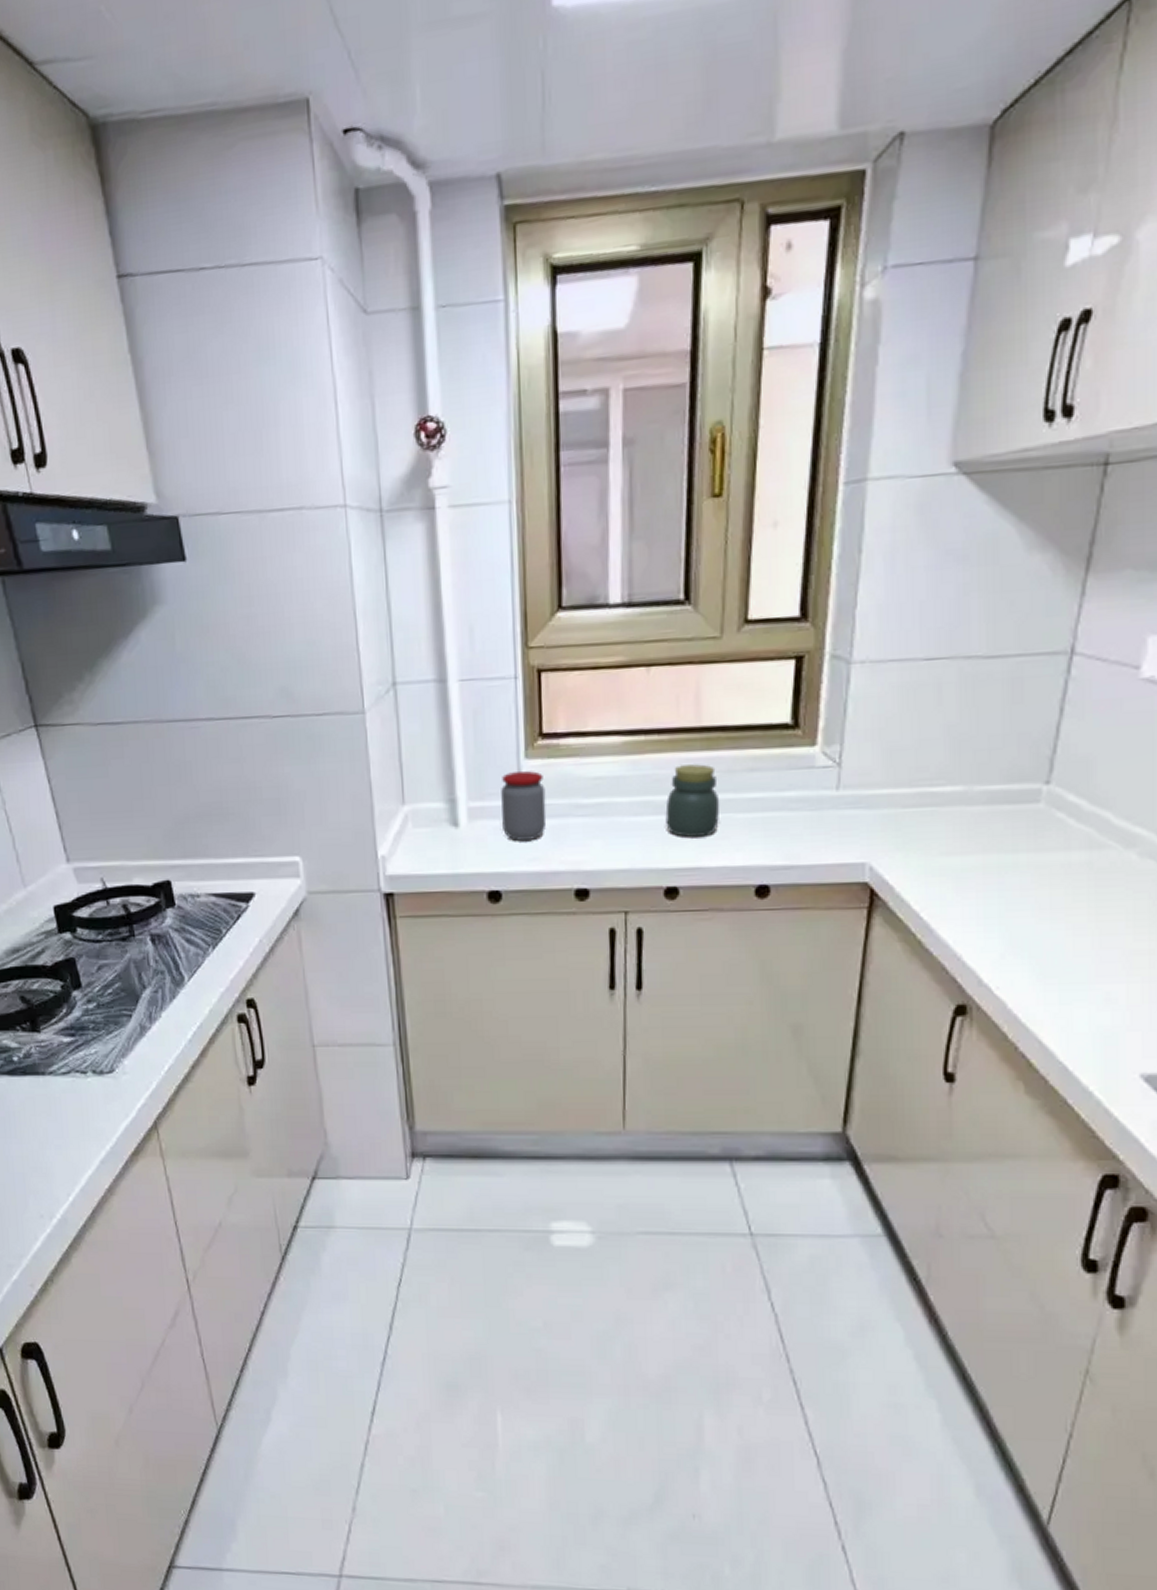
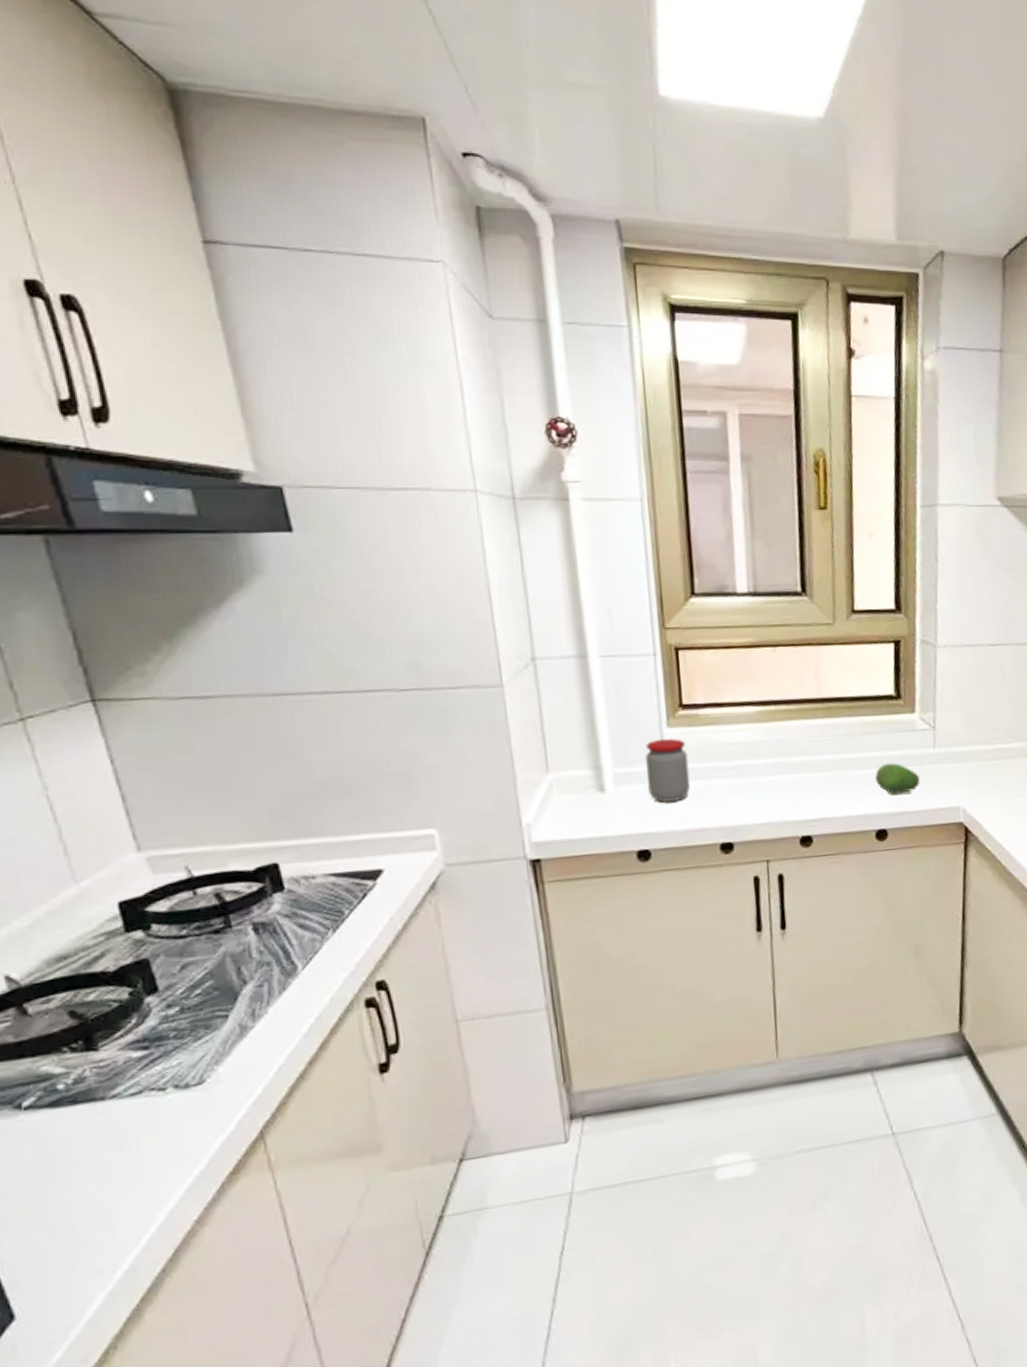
jar: present [665,764,720,837] -> none [796,729,843,792]
fruit: none [758,806,816,844] -> present [874,762,920,794]

